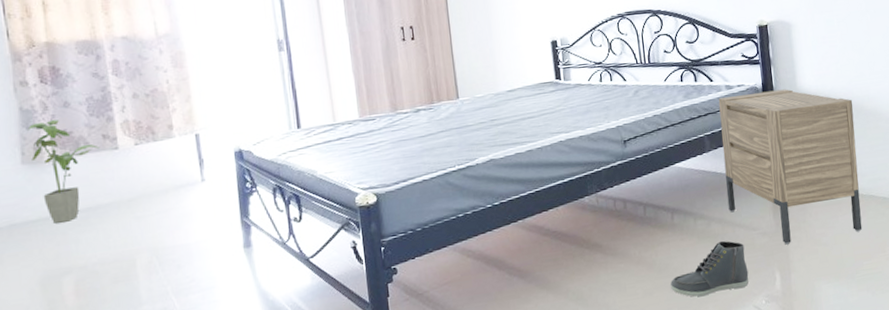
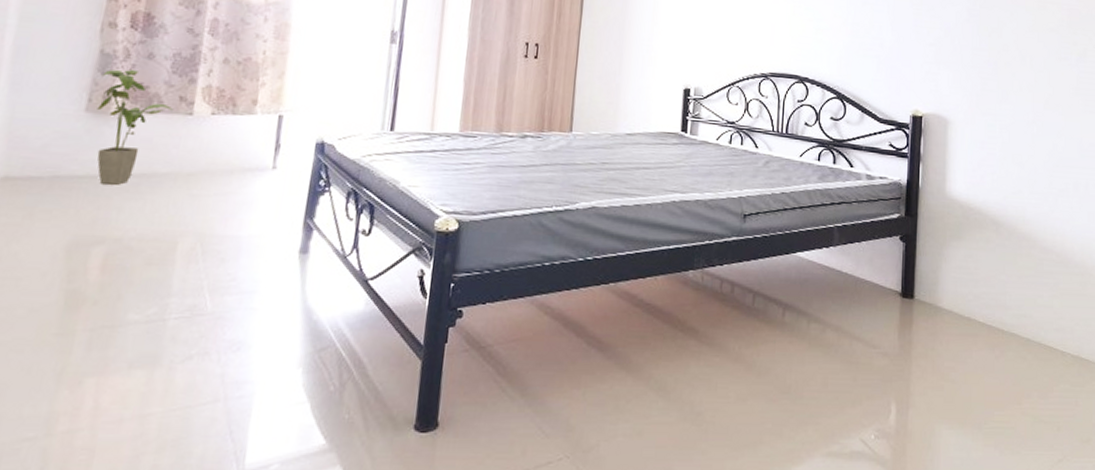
sneaker: present [670,240,749,297] -> none [767,353,860,415]
nightstand: present [718,89,862,245] -> none [848,187,1006,374]

